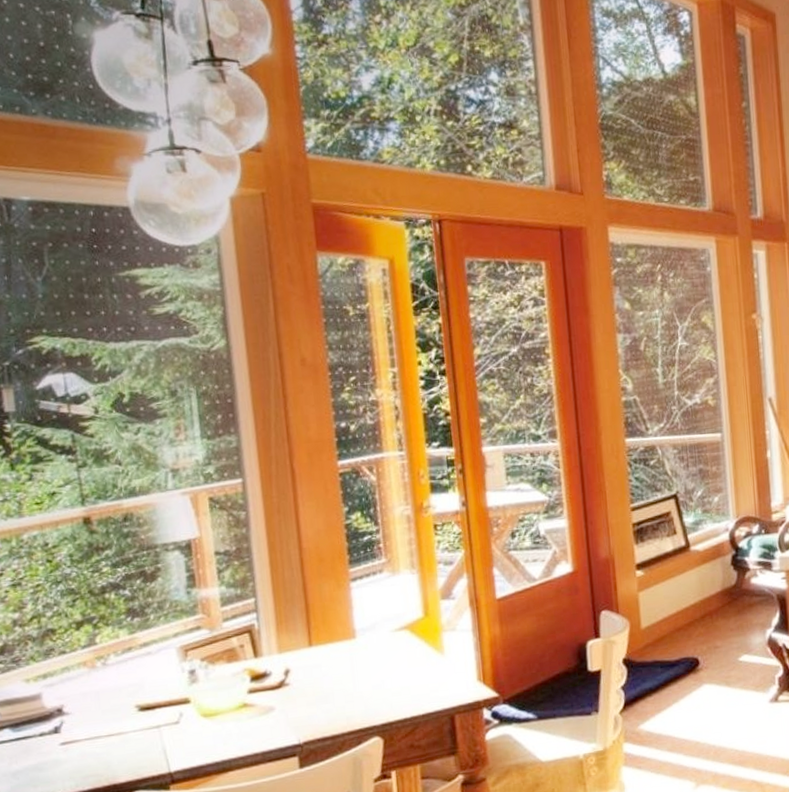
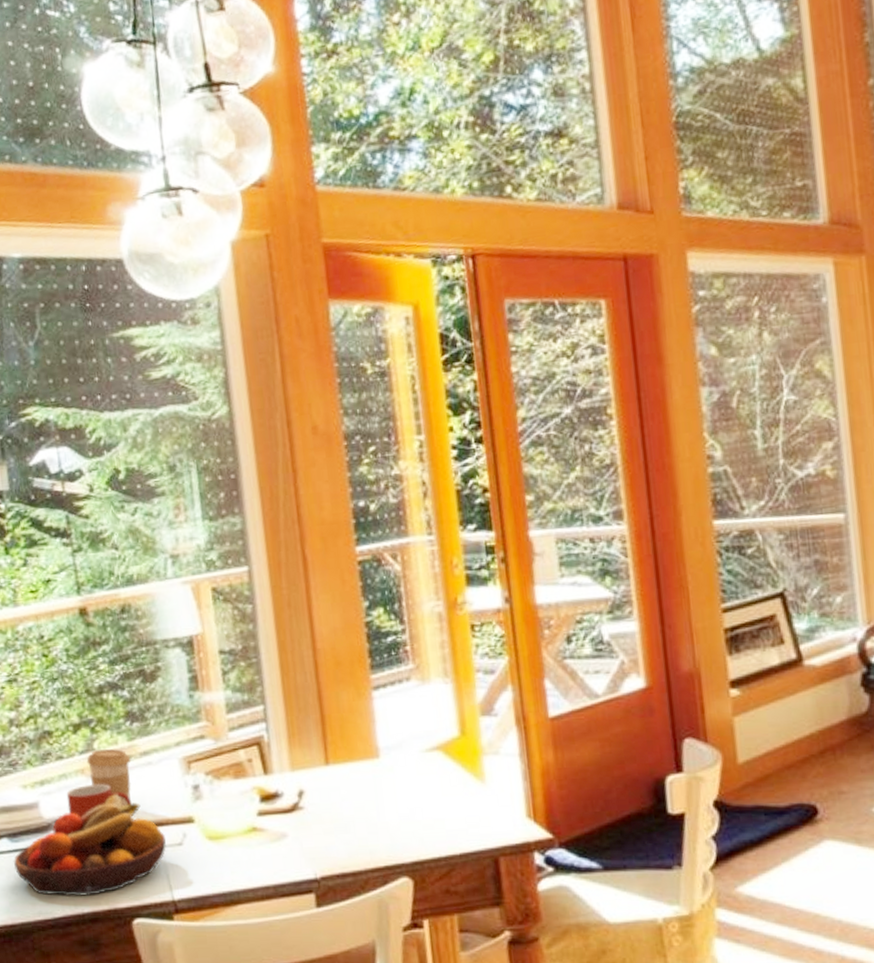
fruit bowl: none [15,682,164,778] -> present [13,794,166,896]
mug: none [68,674,132,706] -> present [66,784,133,819]
coffee cup: none [89,642,132,694] -> present [86,748,132,807]

